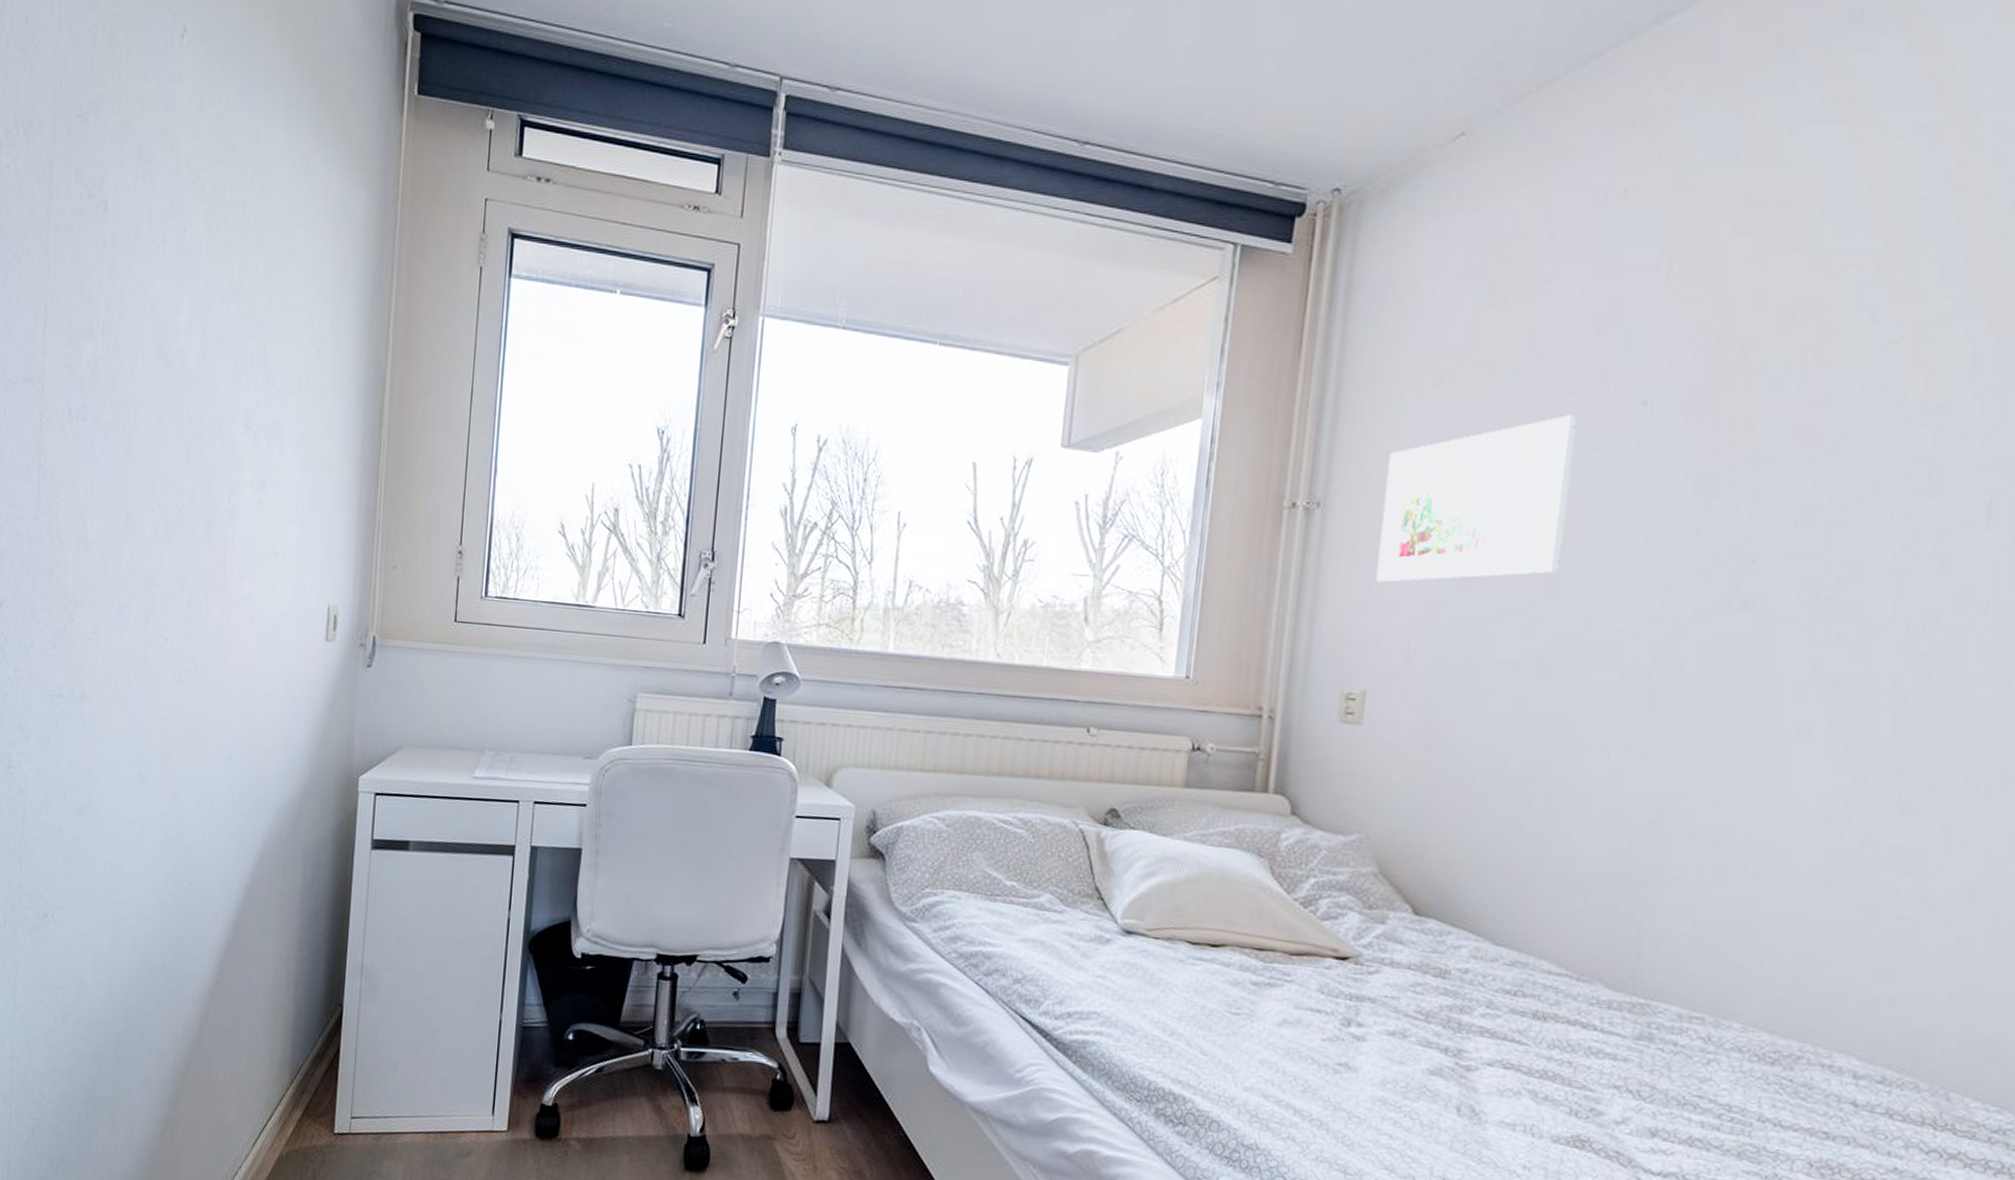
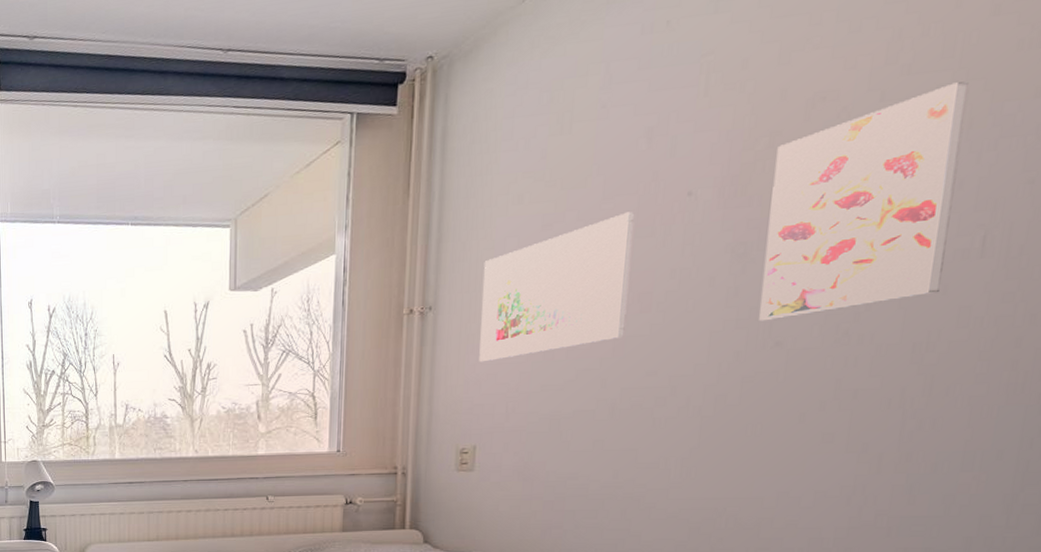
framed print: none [1724,313,1971,575] -> present [759,82,968,321]

